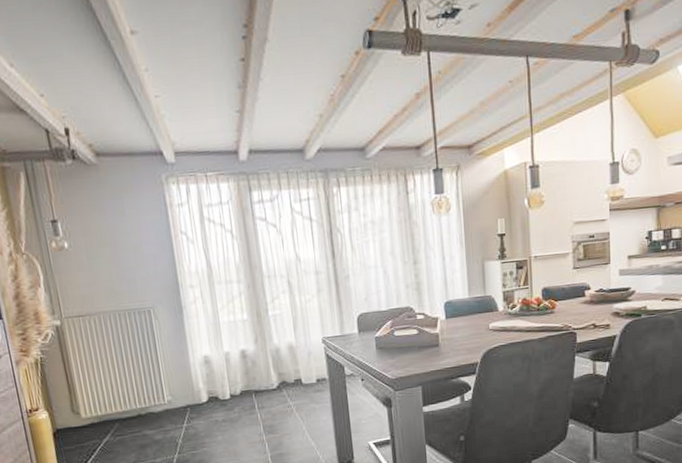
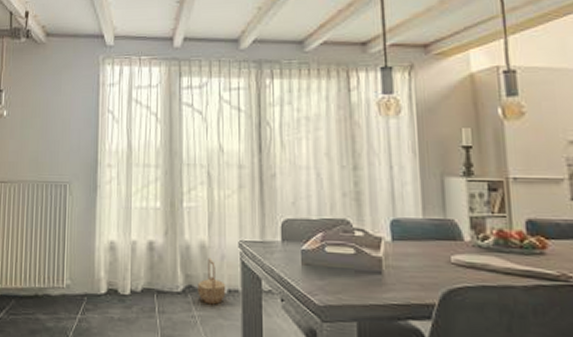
basket: none [290,356,316,394] -> present [197,257,226,305]

